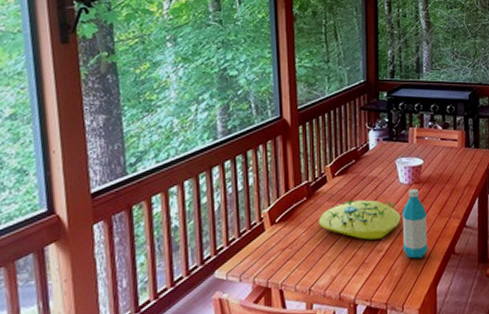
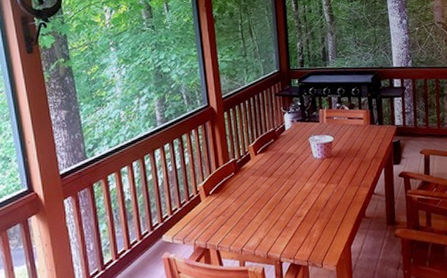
plant: present [318,199,401,240] -> none [245,173,317,207]
water bottle: present [401,188,428,259] -> none [316,162,342,222]

